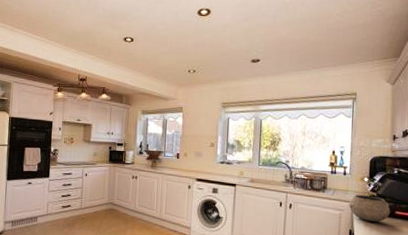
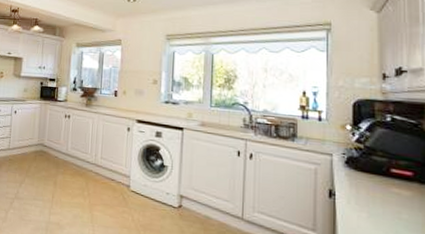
bowl: present [349,195,391,223] -> none [327,146,384,182]

